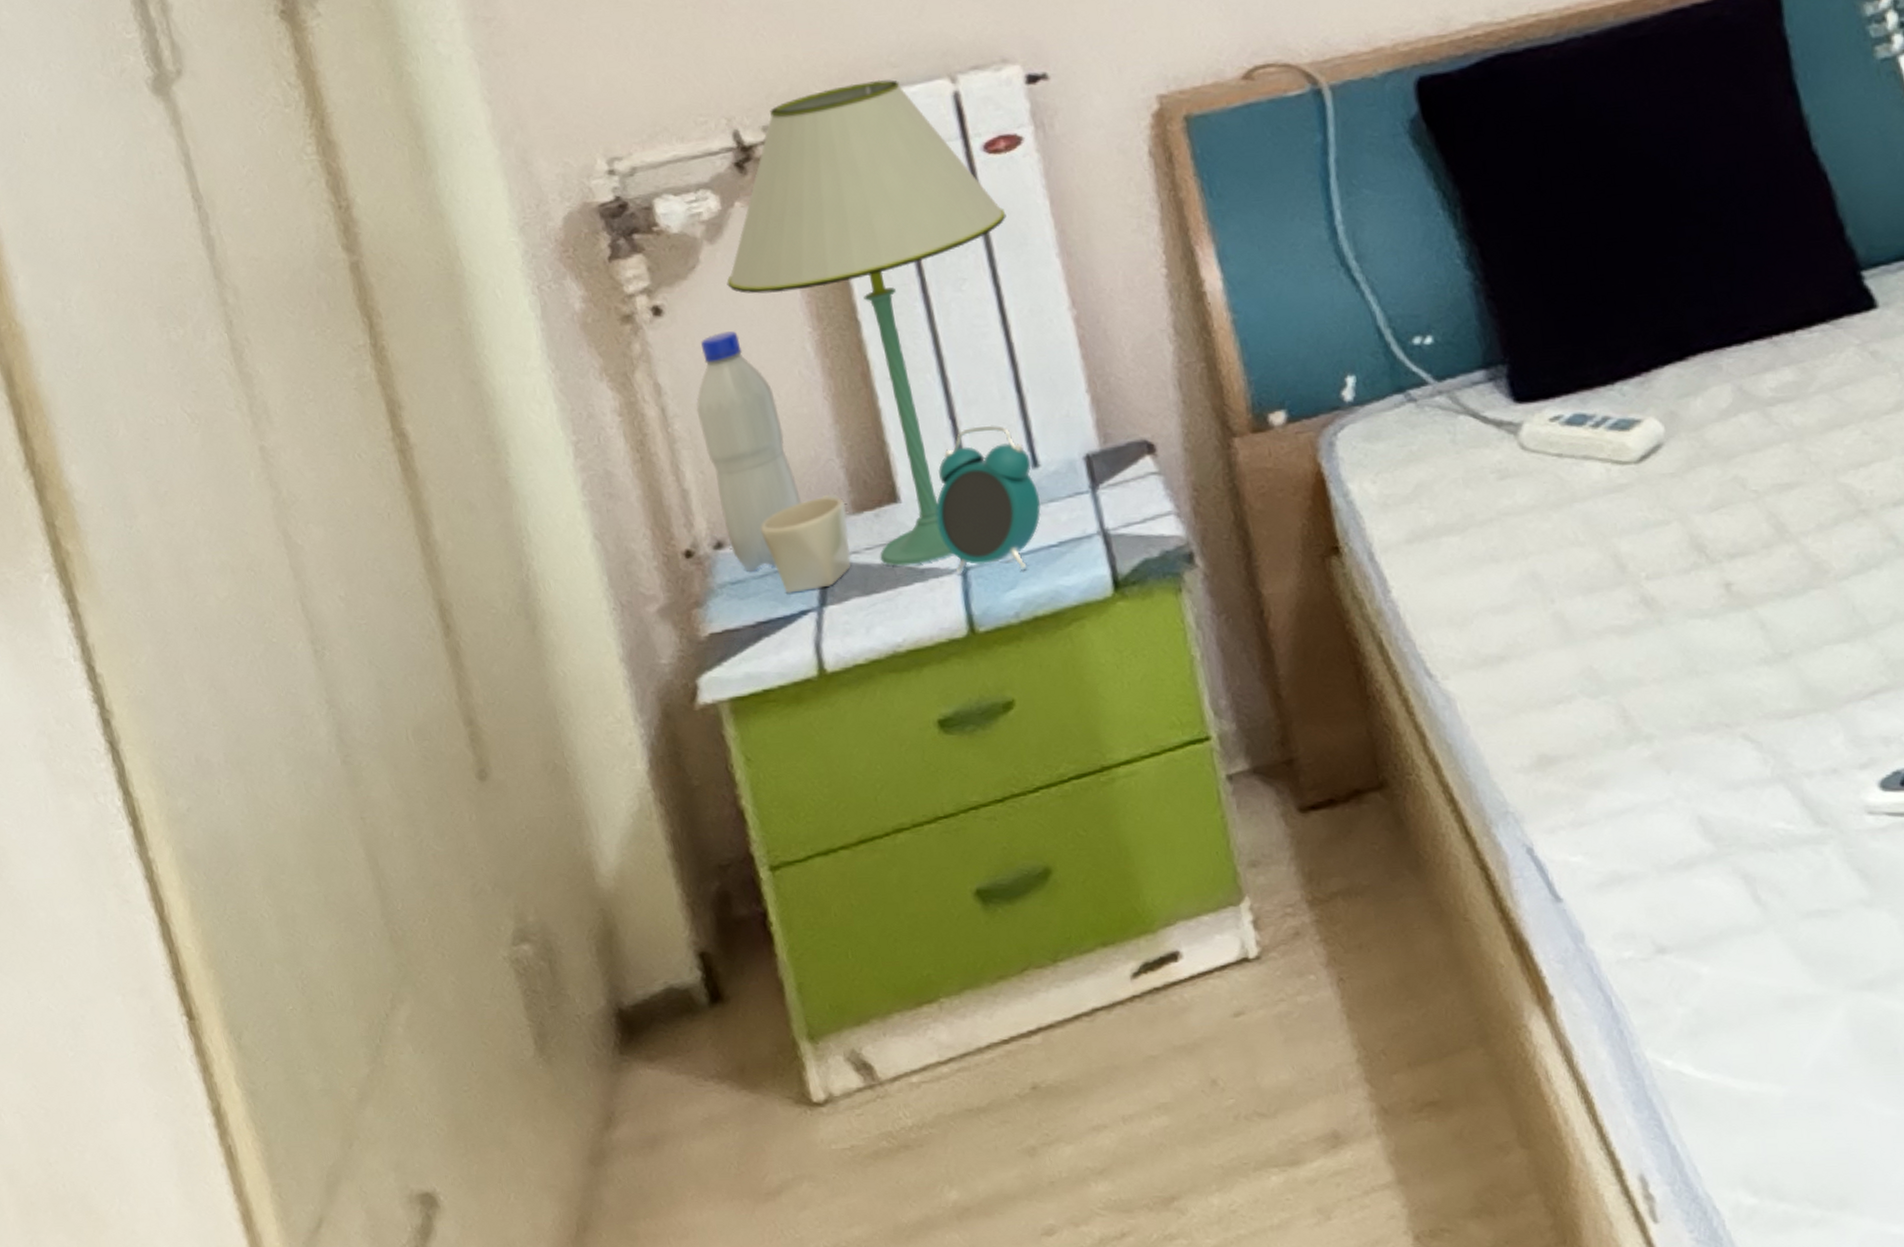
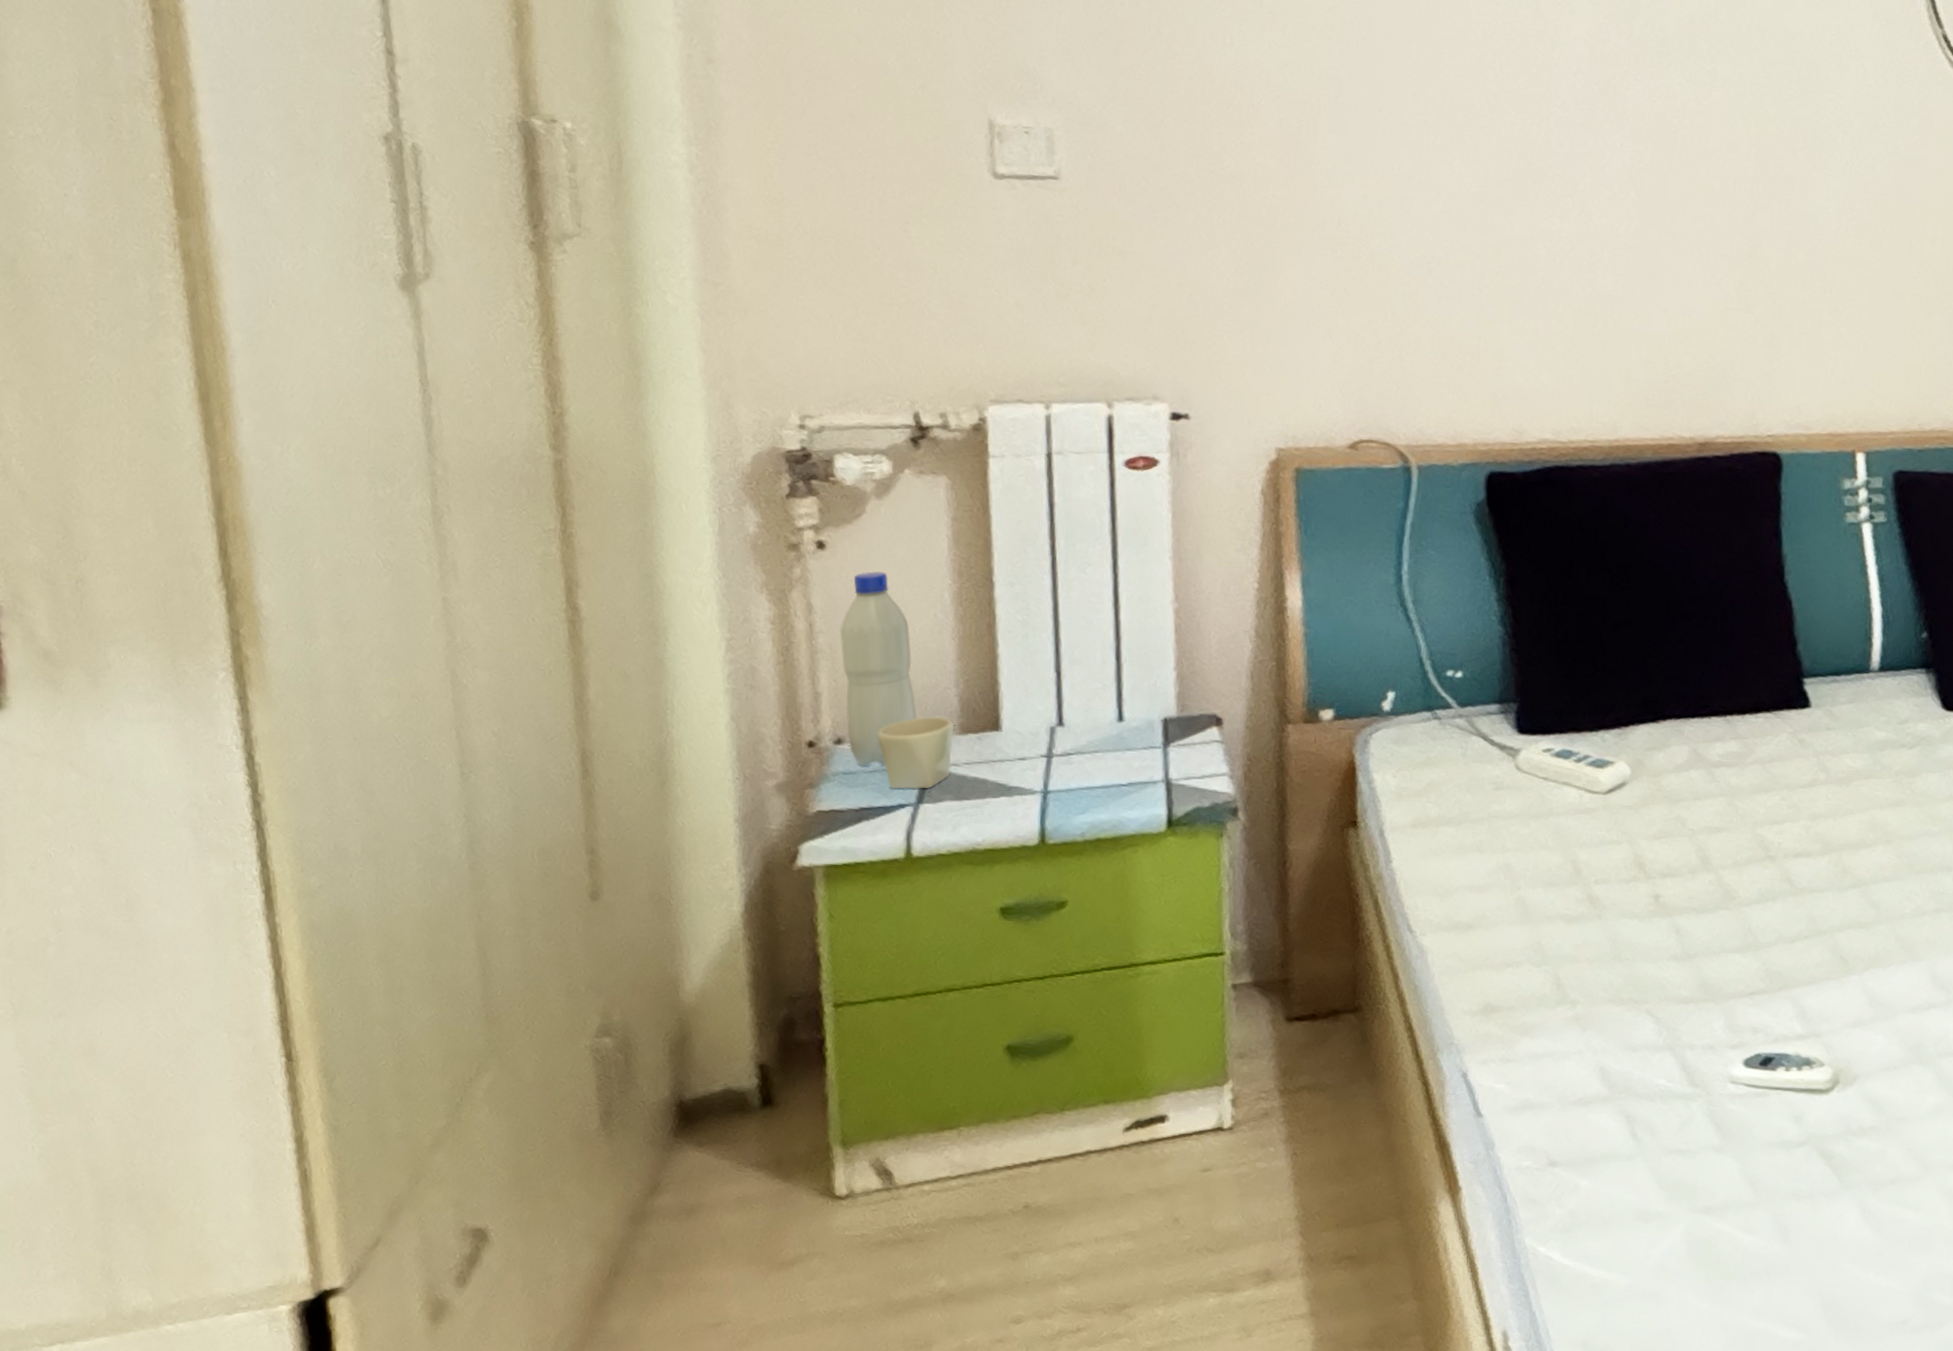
table lamp: present [726,79,1006,566] -> none [886,393,1134,782]
alarm clock: present [935,425,1041,574] -> none [1029,681,1120,801]

